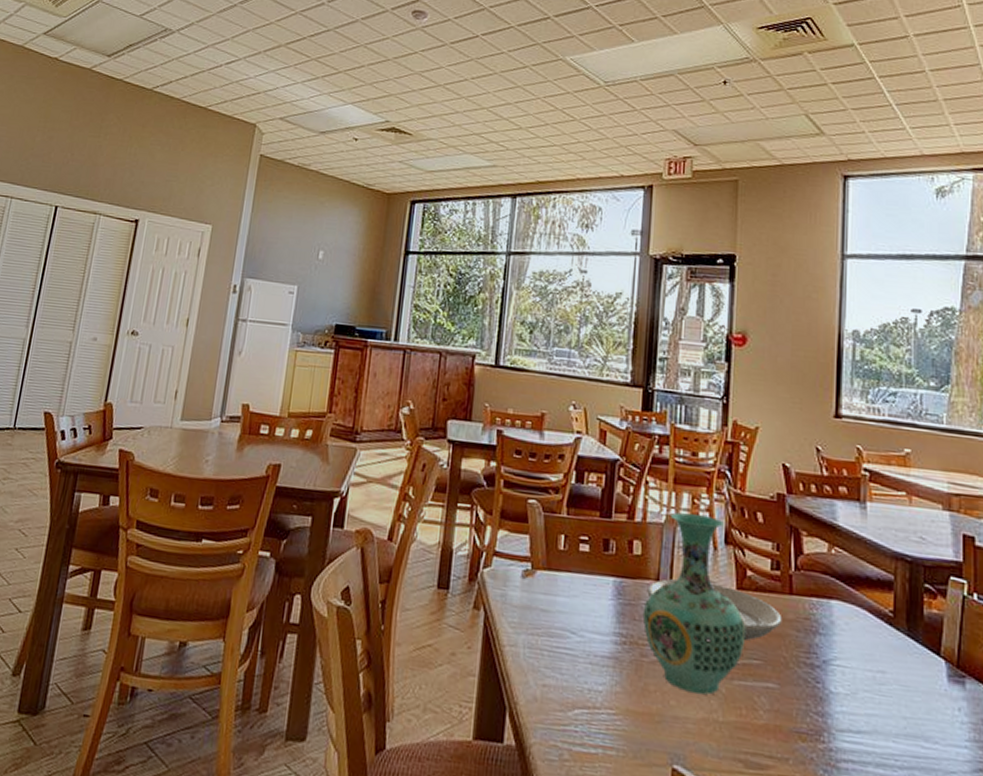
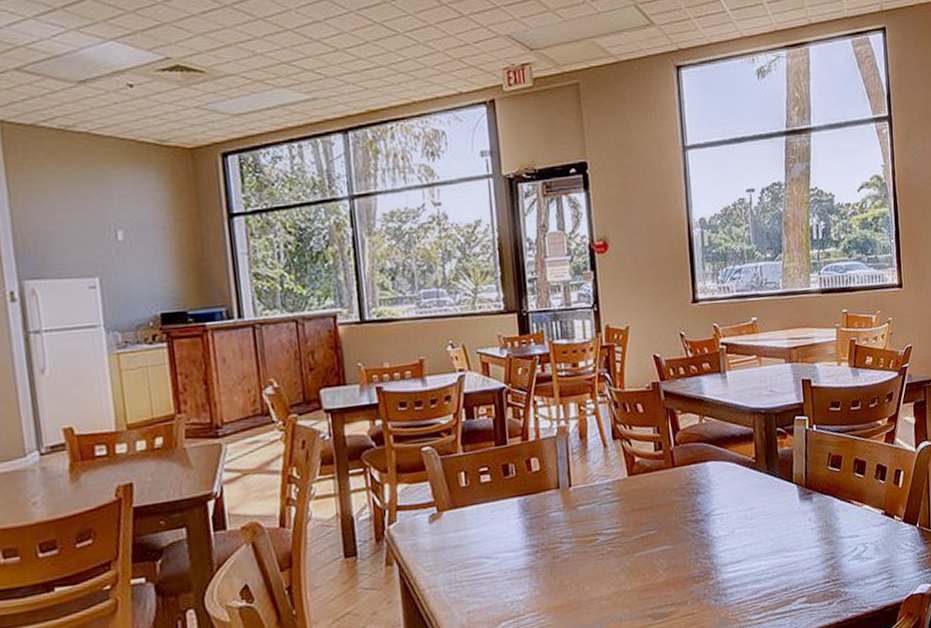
vase: present [642,512,746,695] -> none [549,418,641,576]
plate: present [647,579,782,641] -> none [550,476,669,524]

